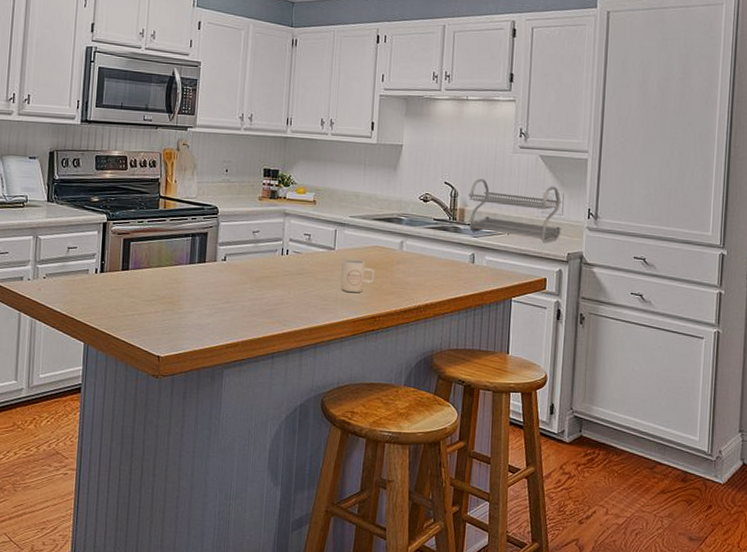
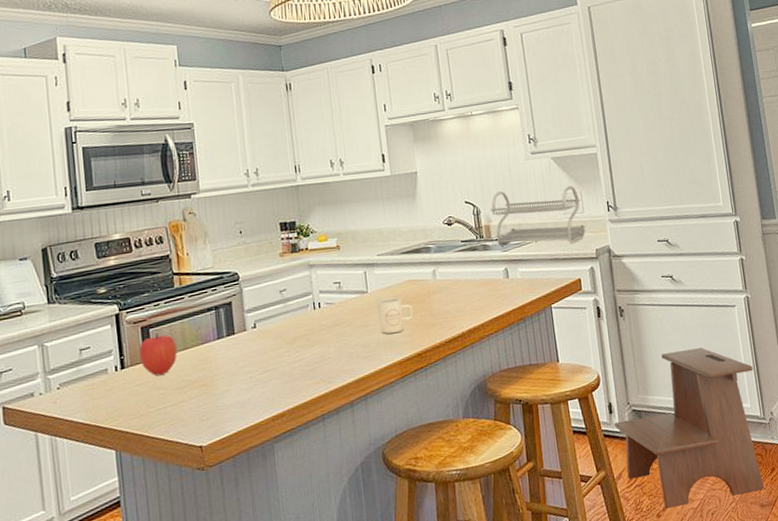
fruit: none [118,247,152,285] -> present [139,333,177,376]
step stool: none [552,369,710,524] -> present [614,347,764,508]

